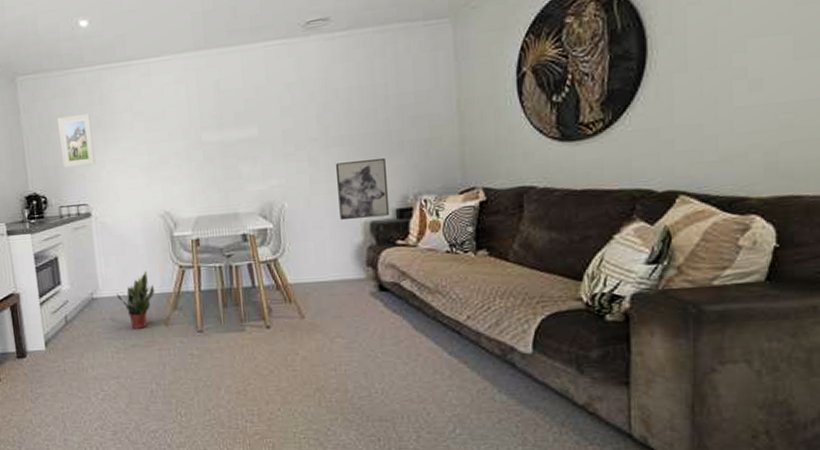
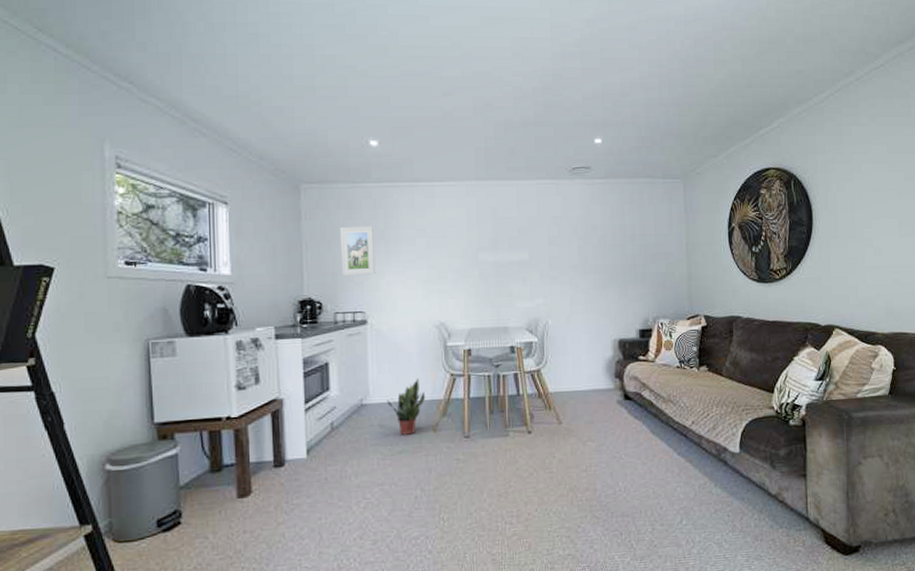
wall art: present [335,157,390,221] -> none [592,286,634,338]

